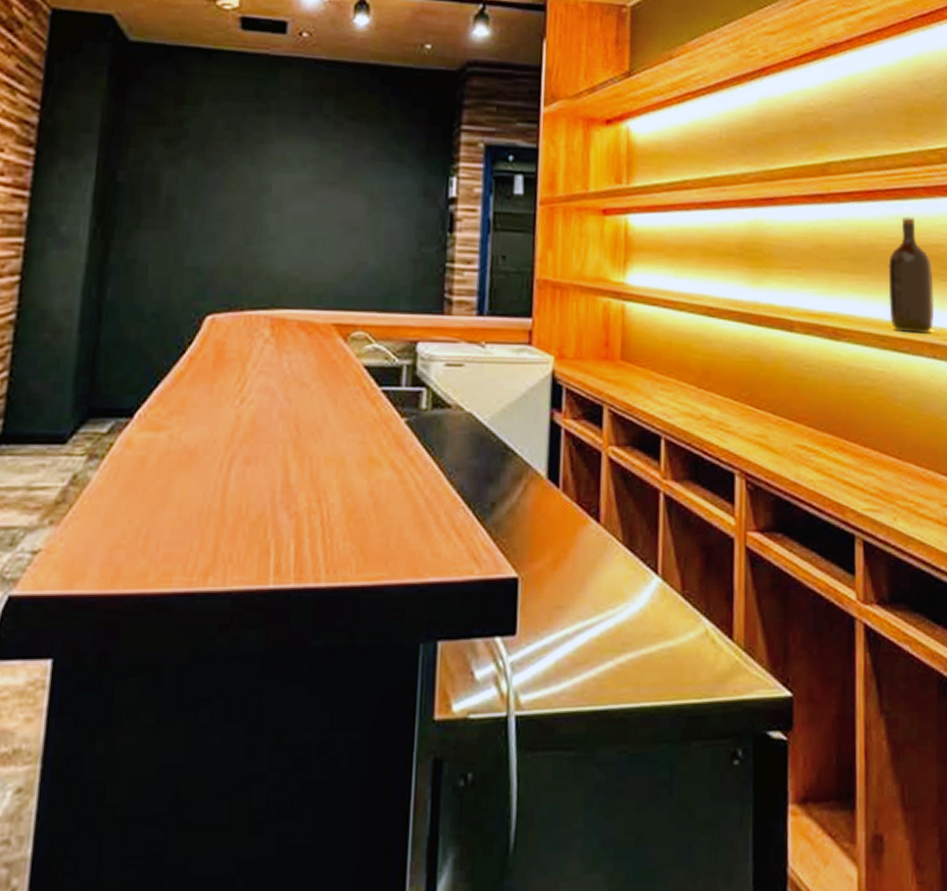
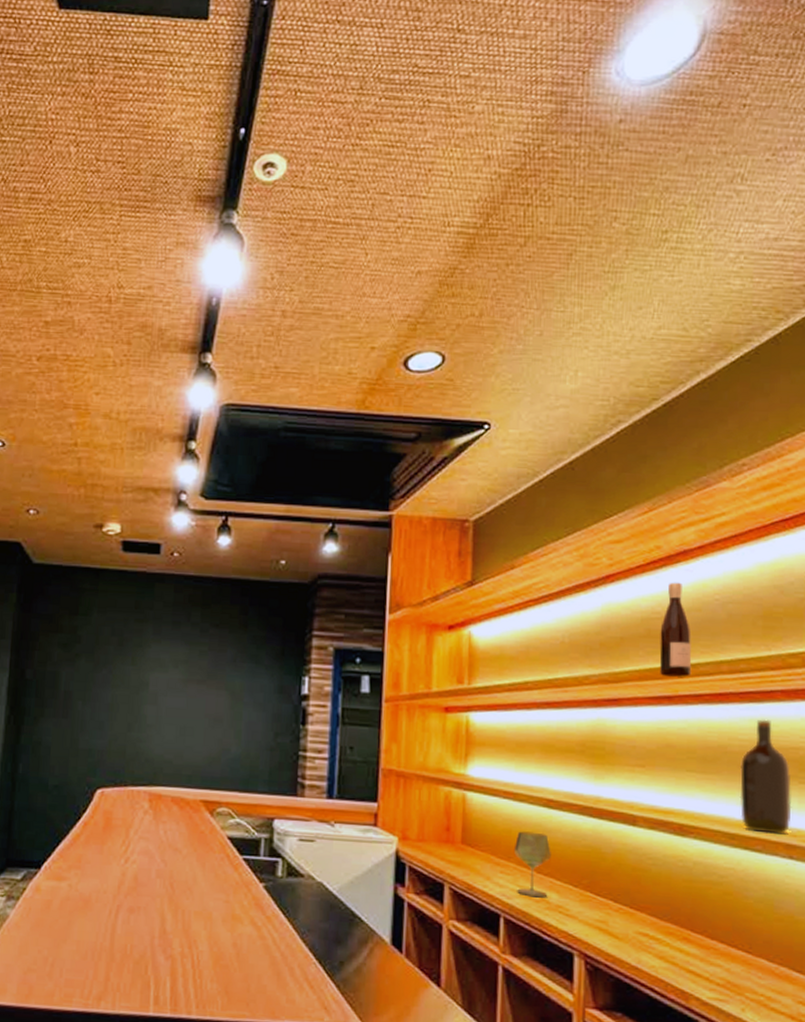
wine glass: none [674,343,712,415] -> present [513,831,551,898]
bottle: none [812,76,843,174] -> present [659,582,692,677]

